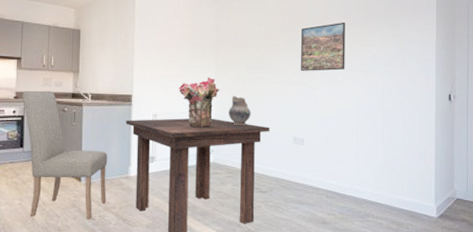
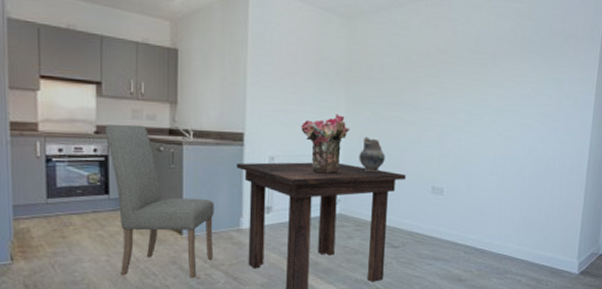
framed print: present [301,22,346,71] -> none [445,53,499,111]

